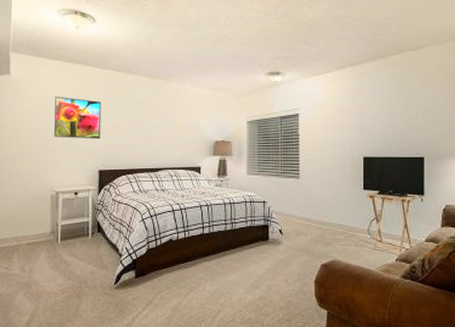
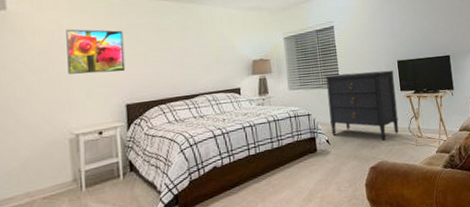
dresser: none [284,165,358,239] -> present [326,70,399,141]

